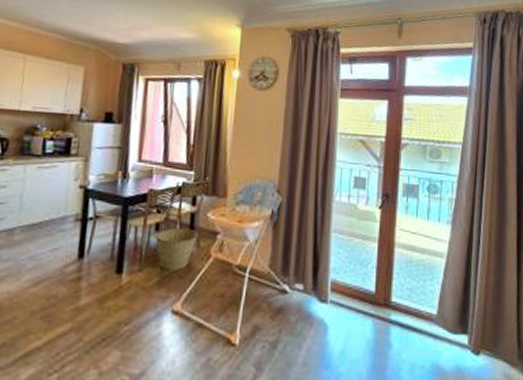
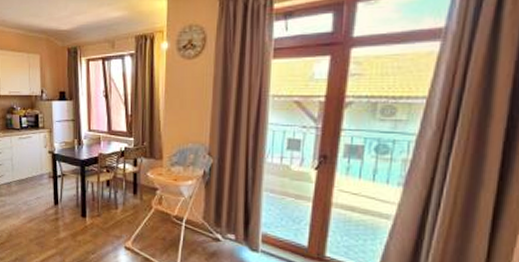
basket: present [154,228,199,270] -> none [107,184,141,217]

